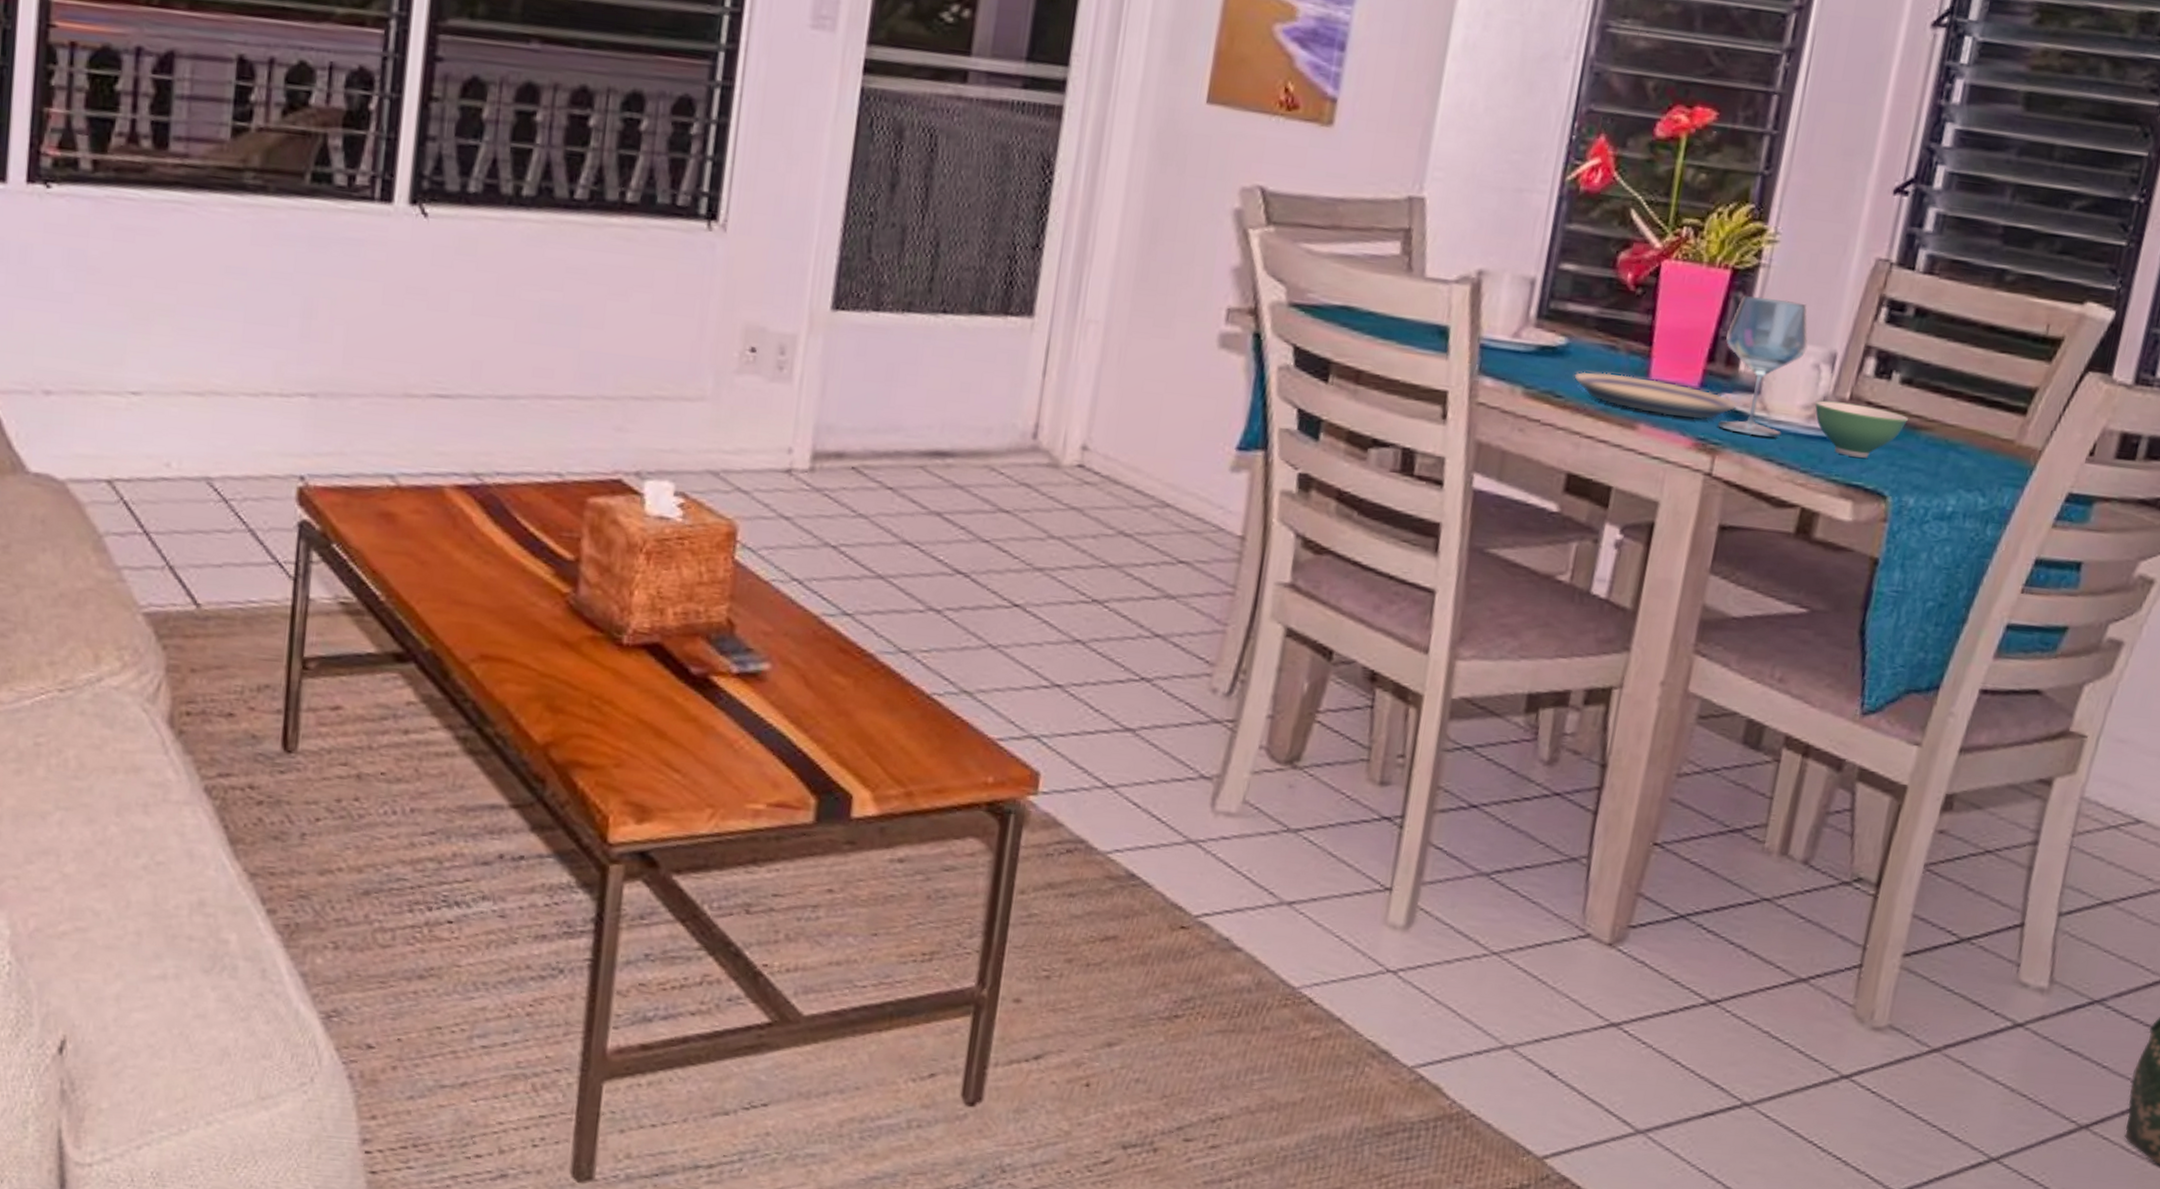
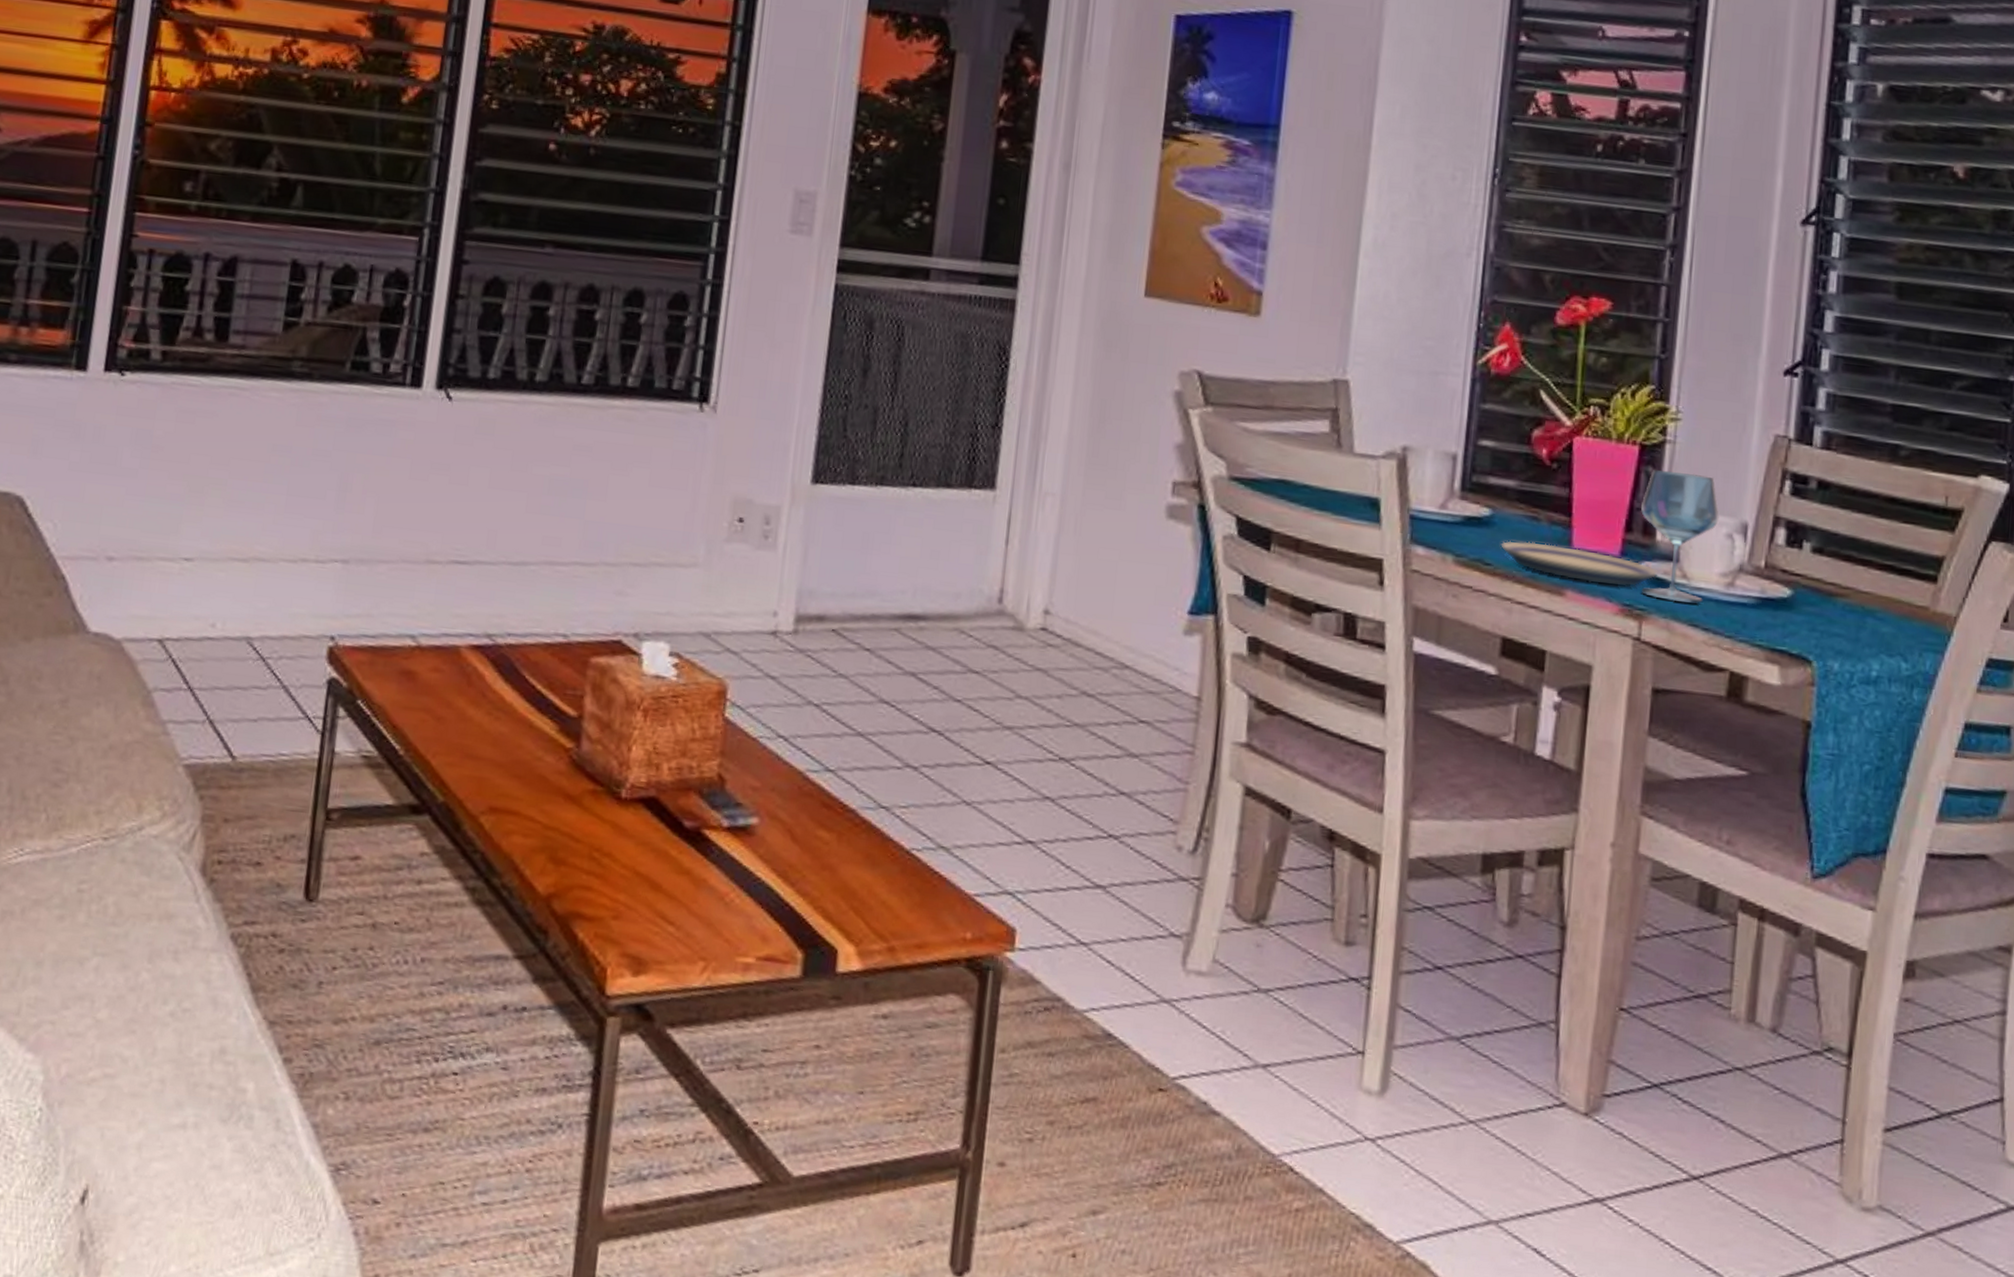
bowl: present [1815,400,1909,458] -> none [1732,568,1824,624]

